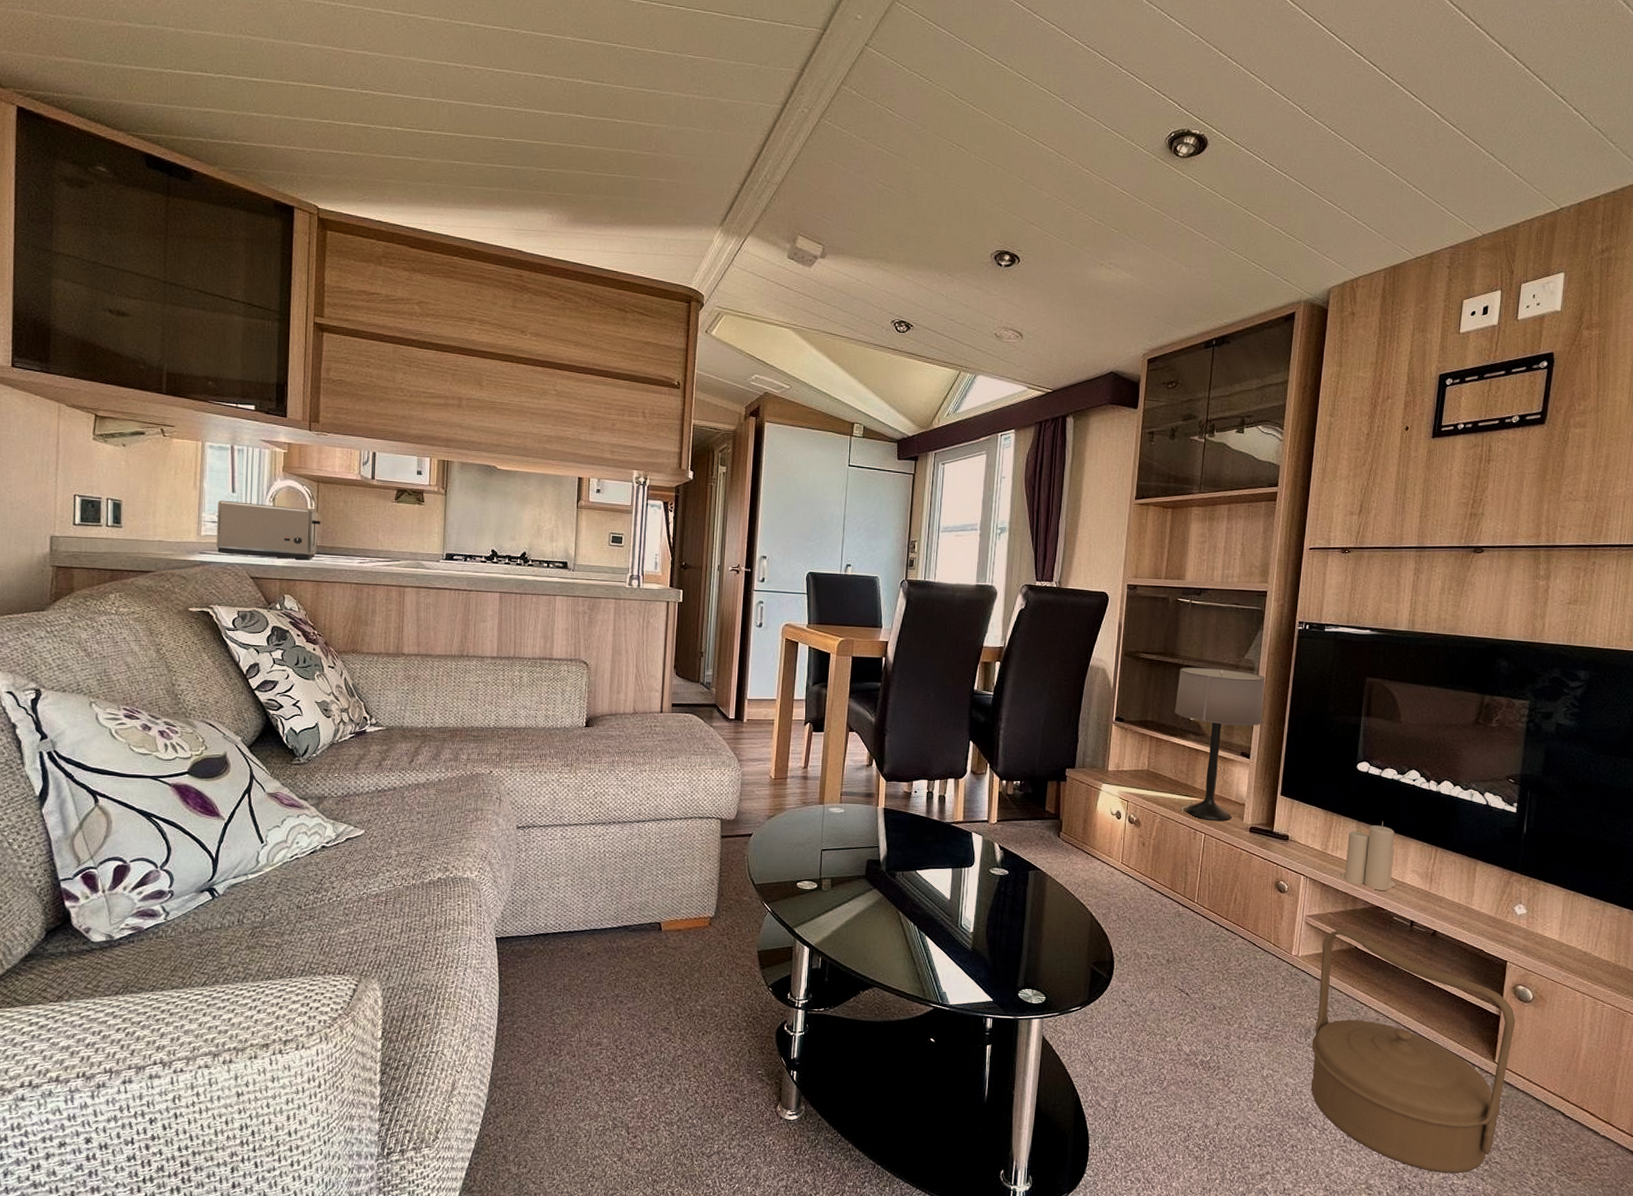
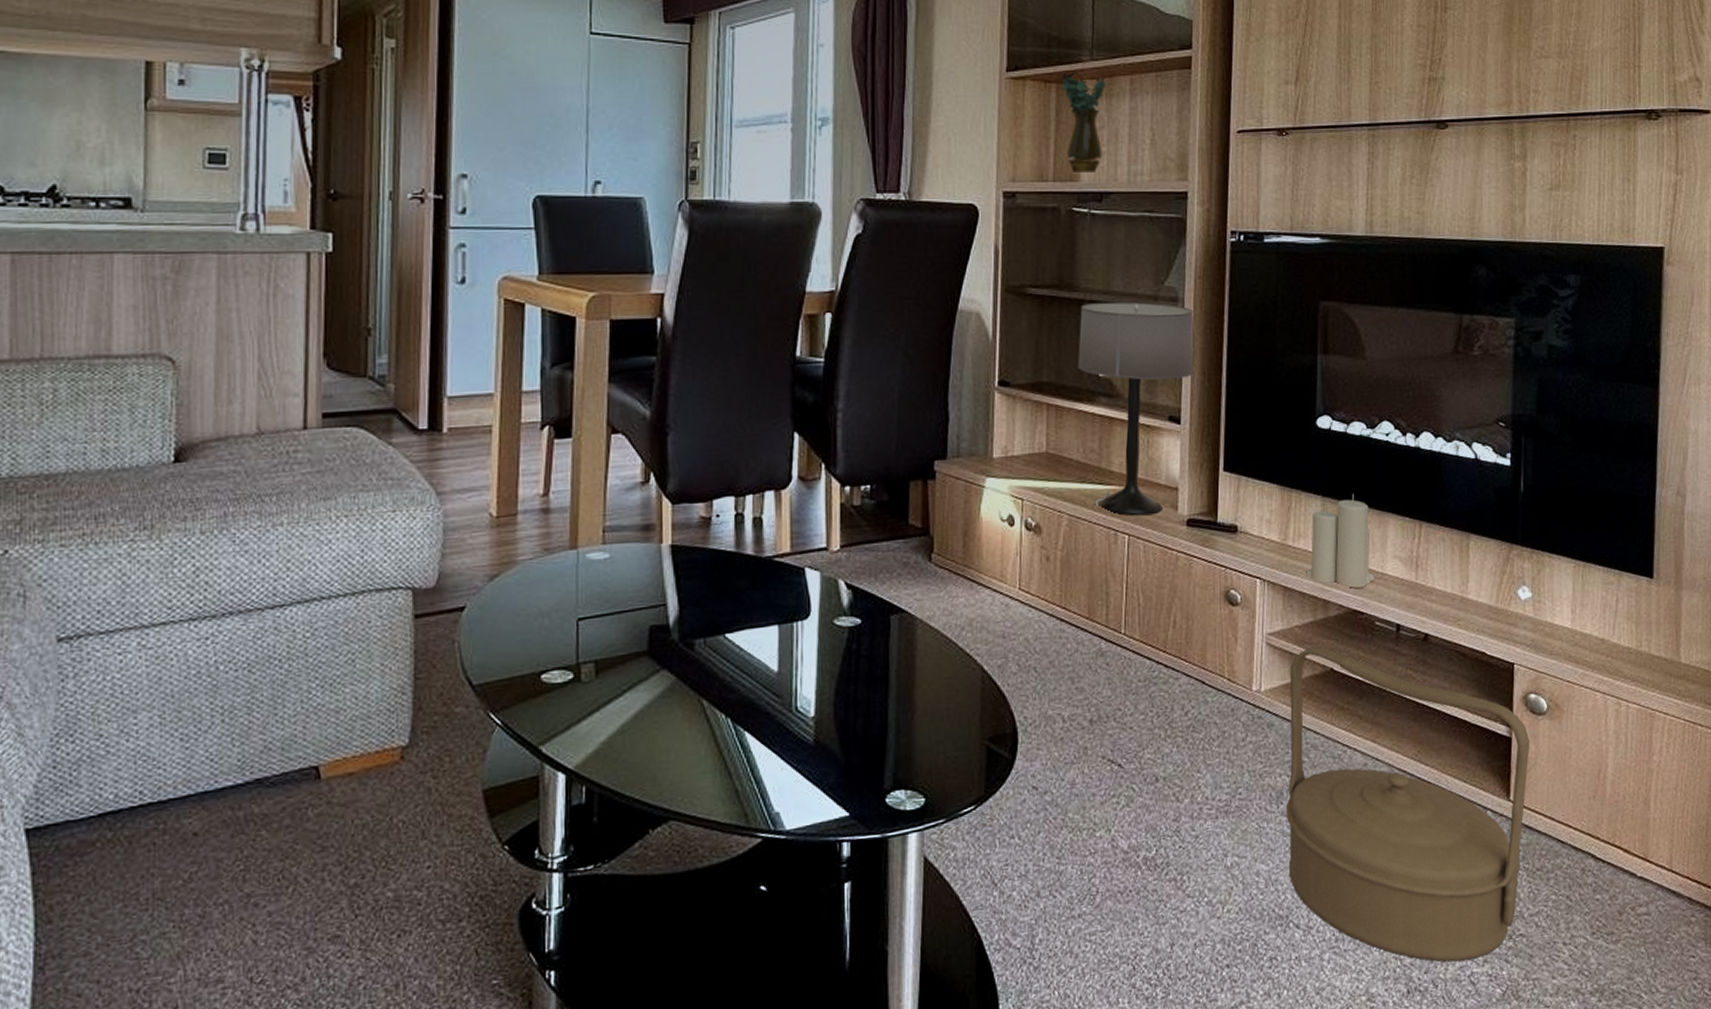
vase: none [1175,502,1209,575] -> present [1060,73,1105,174]

